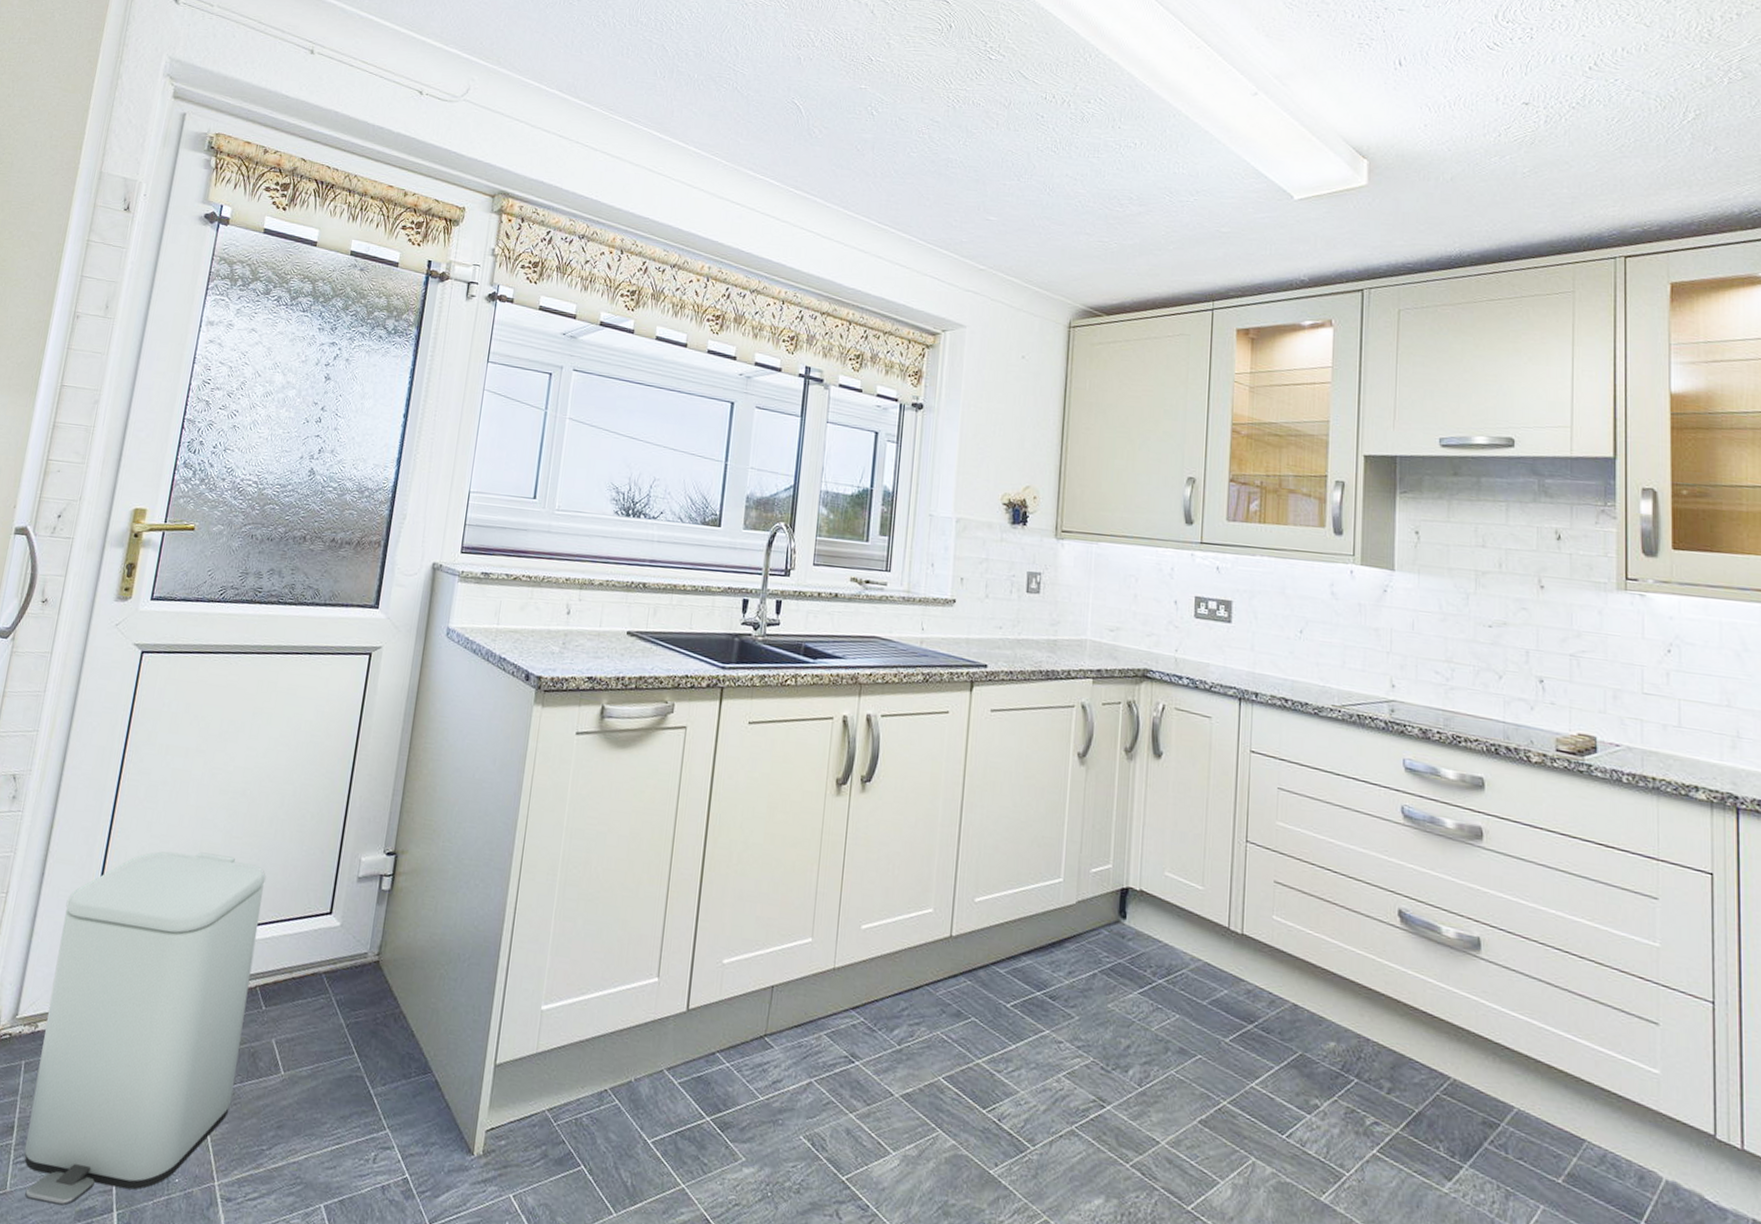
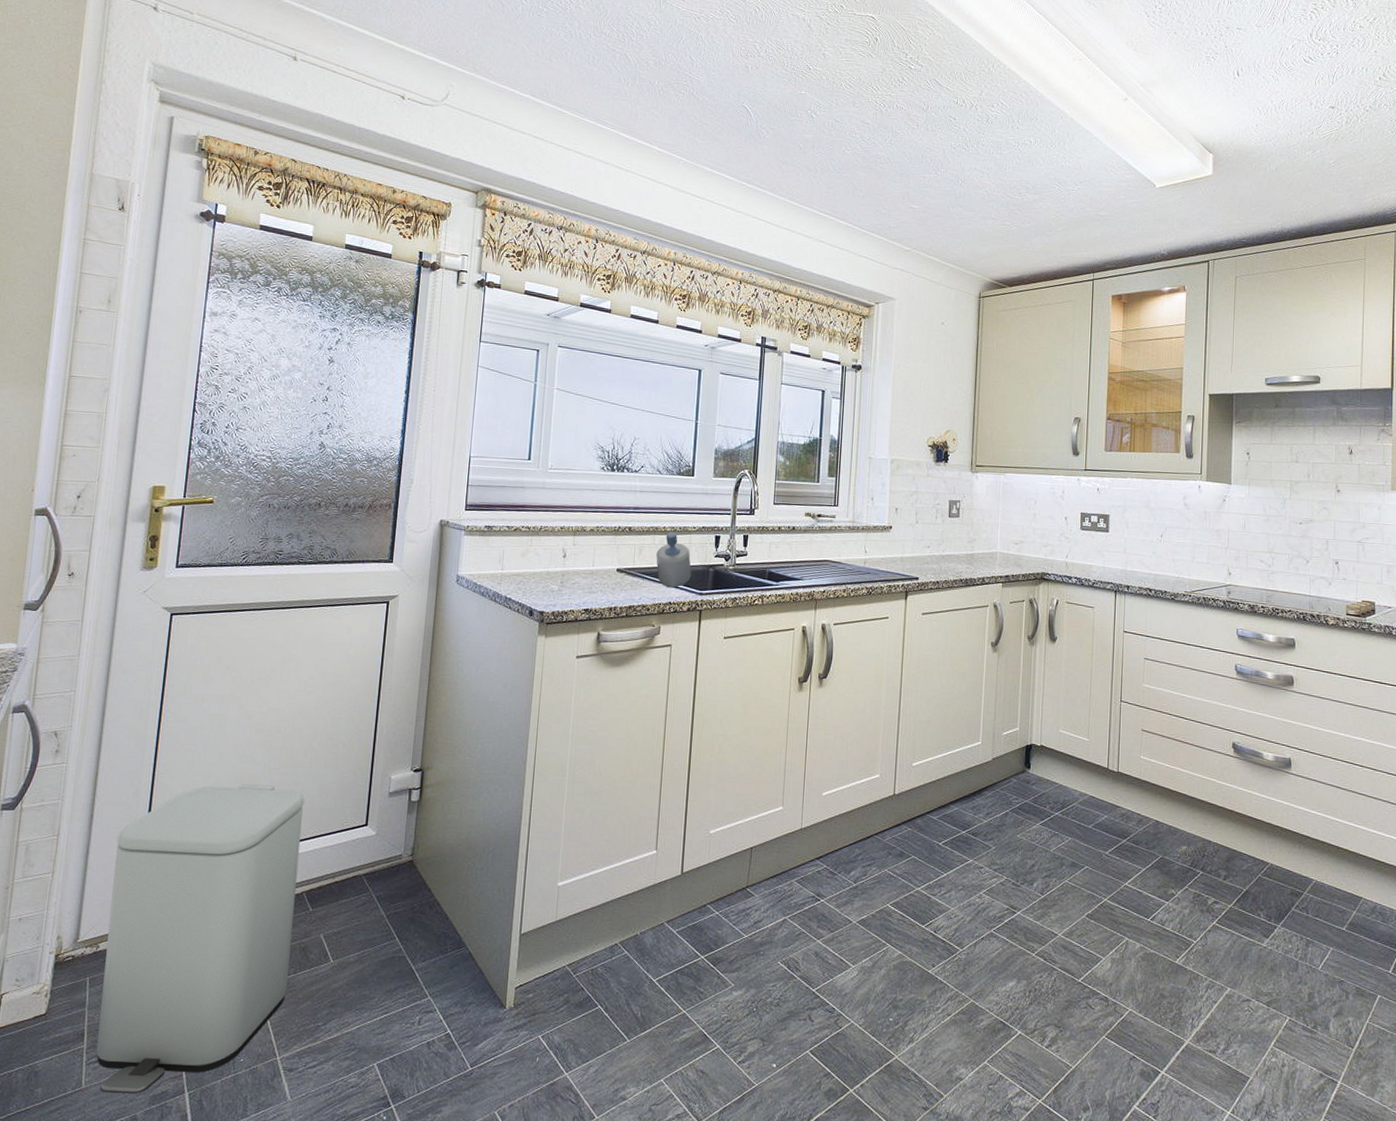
soap dispenser: none [672,591,714,659] -> present [656,531,692,588]

